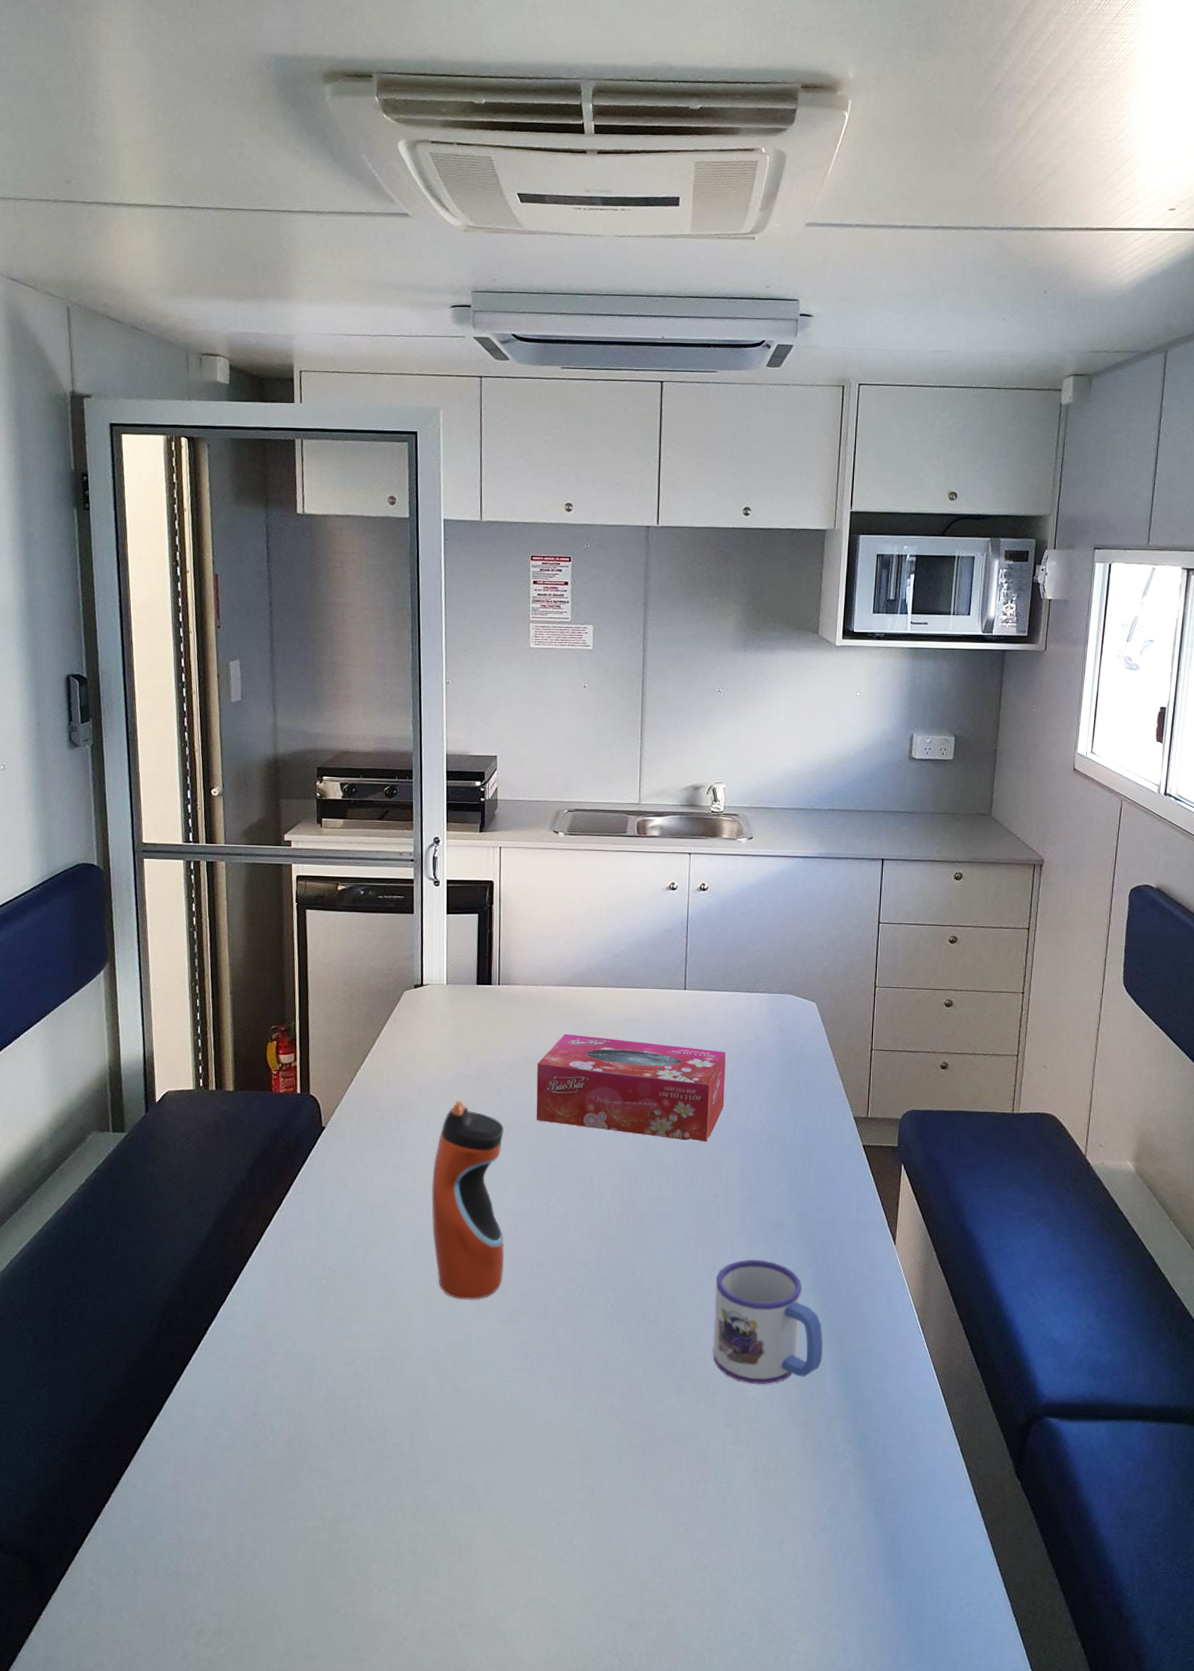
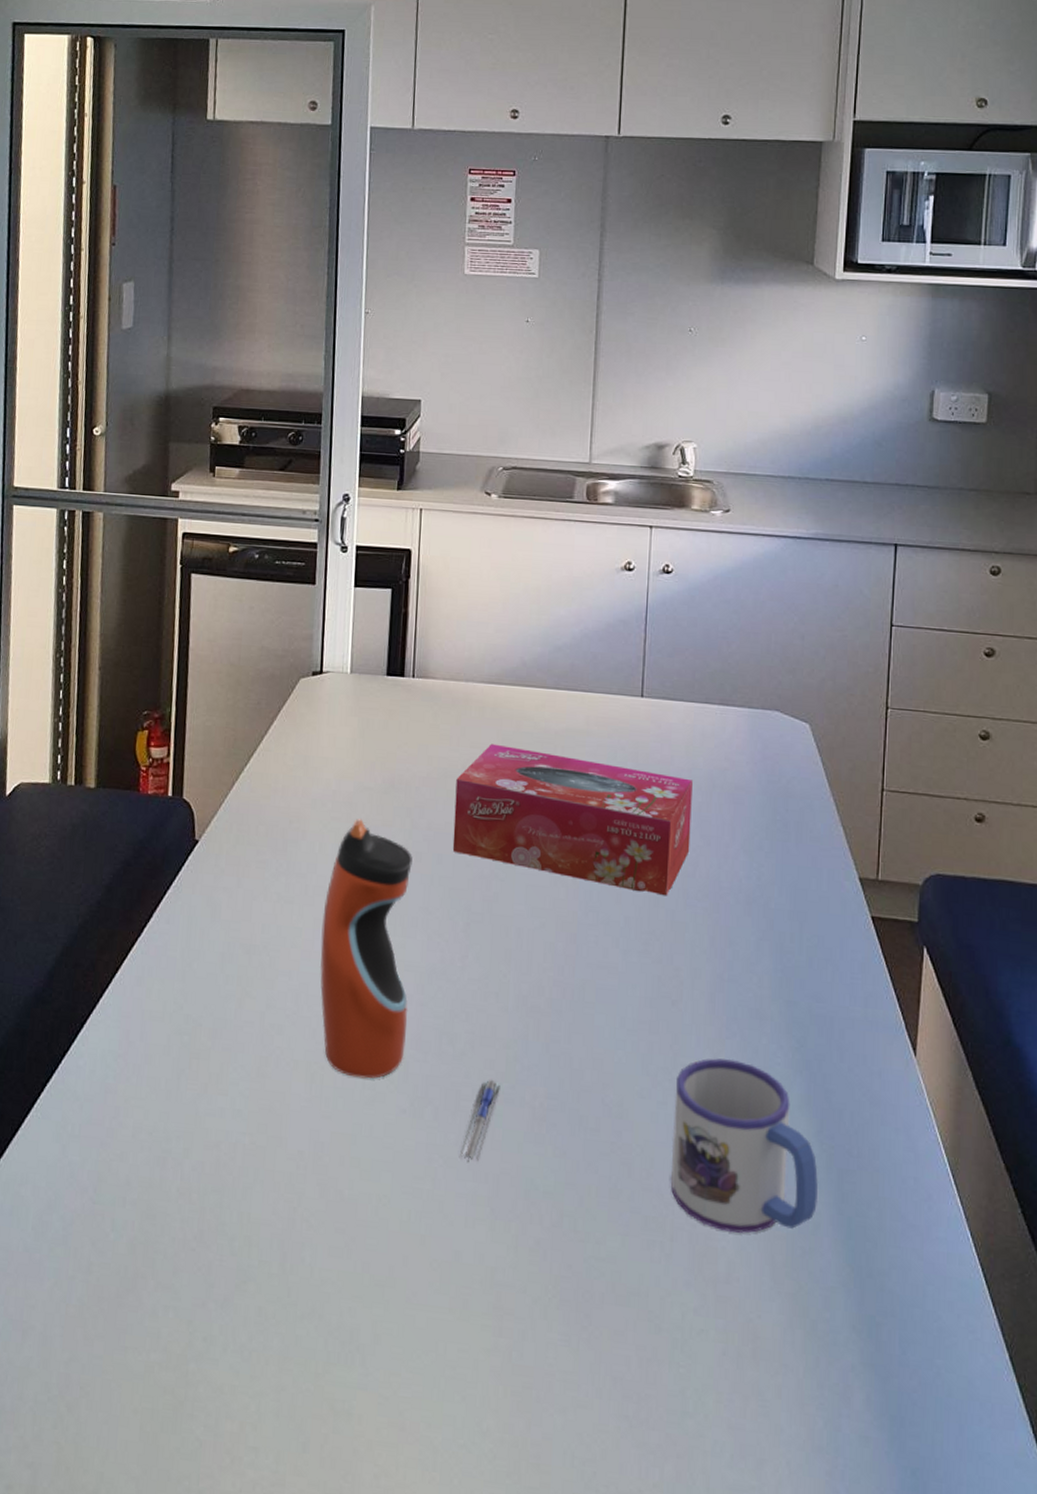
pen: none [549,1291,580,1355] -> present [459,1079,500,1163]

